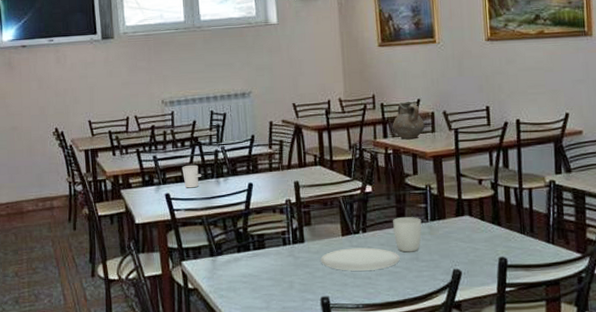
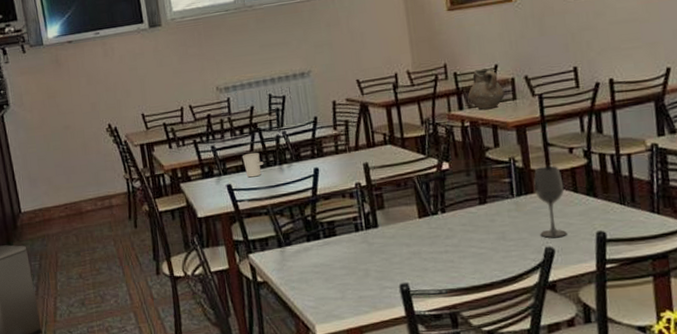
plate: present [320,247,400,271] -> none [397,229,484,255]
cup: present [392,217,422,253] -> none [473,193,507,232]
wine glass: none [446,194,473,262] -> present [533,165,567,238]

